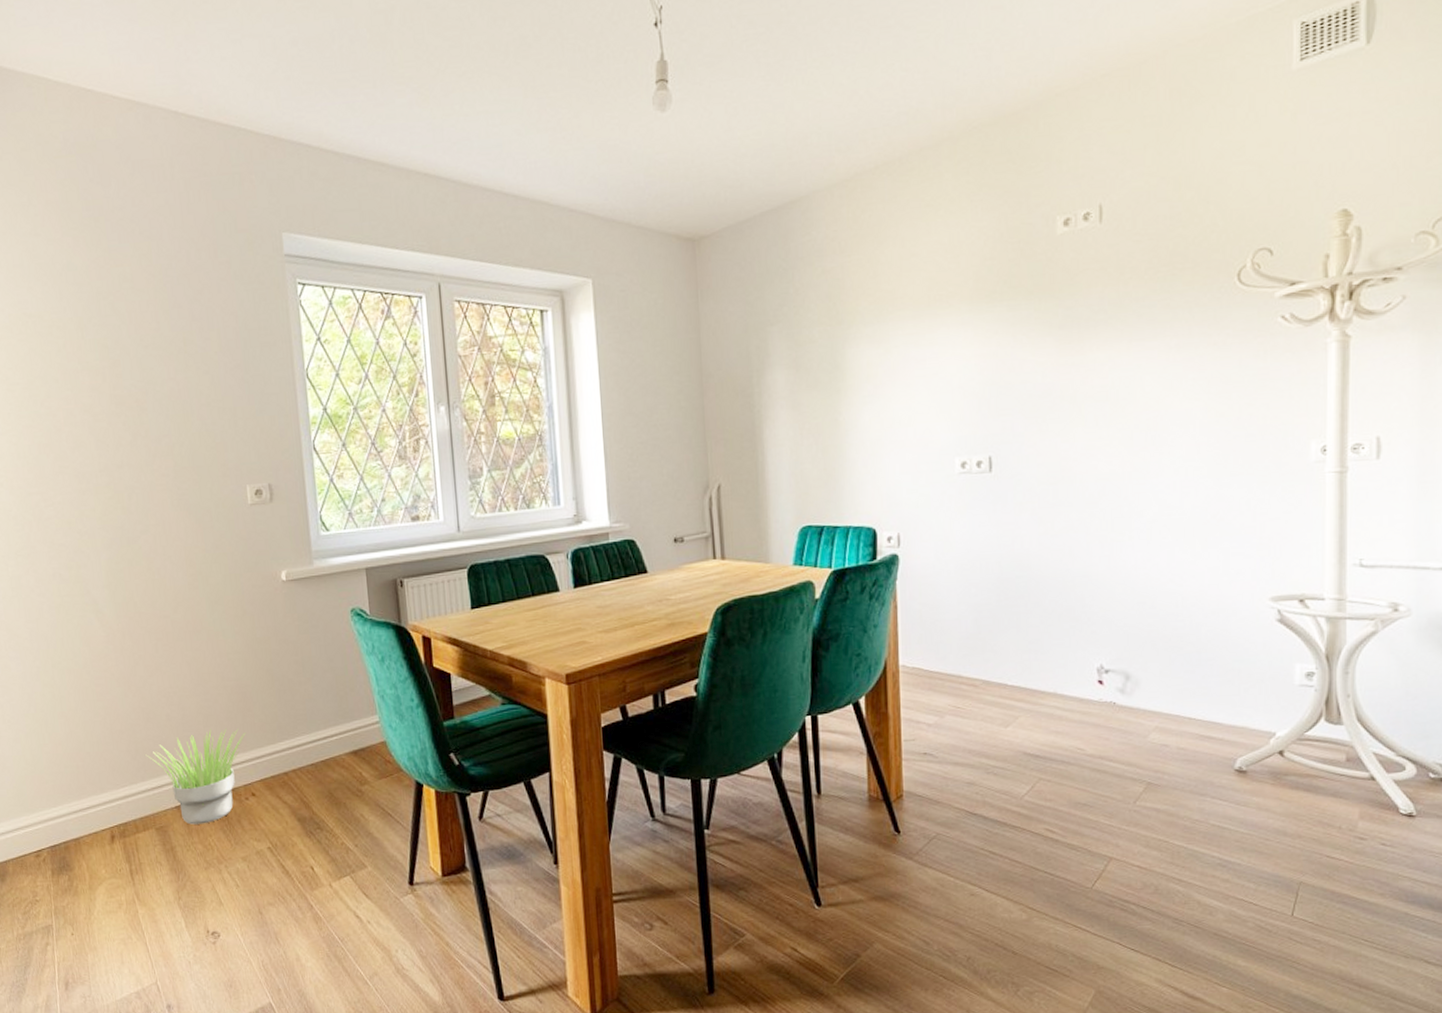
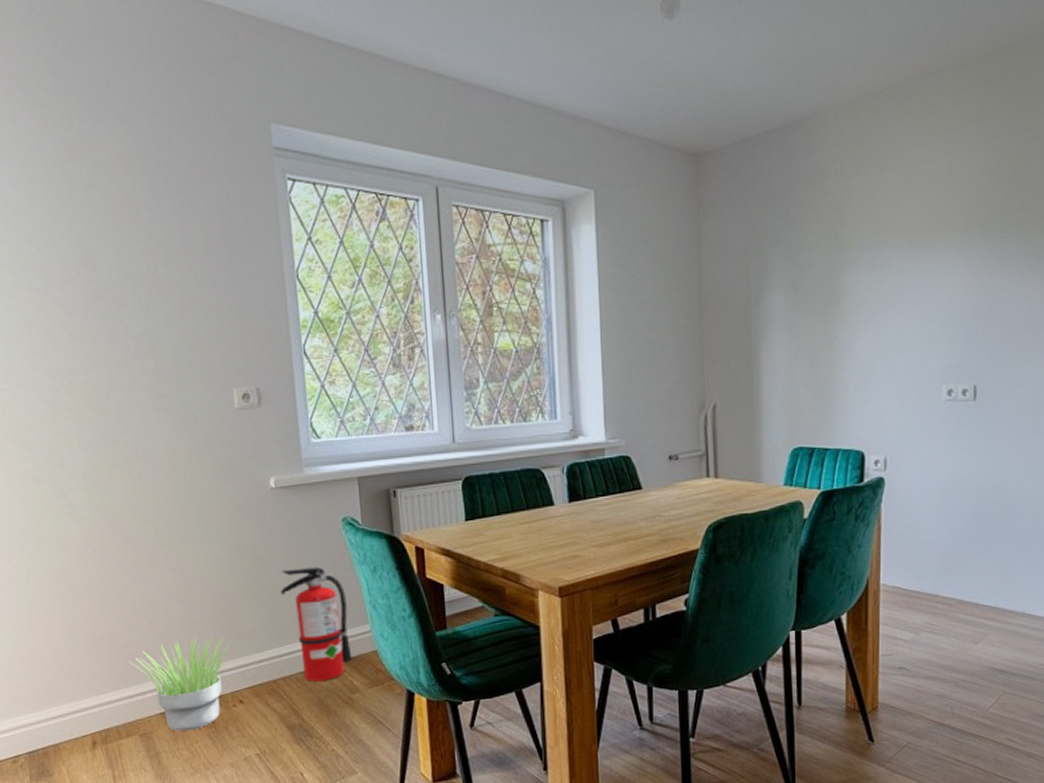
fire extinguisher: none [292,658,362,774] -> present [281,566,353,682]

